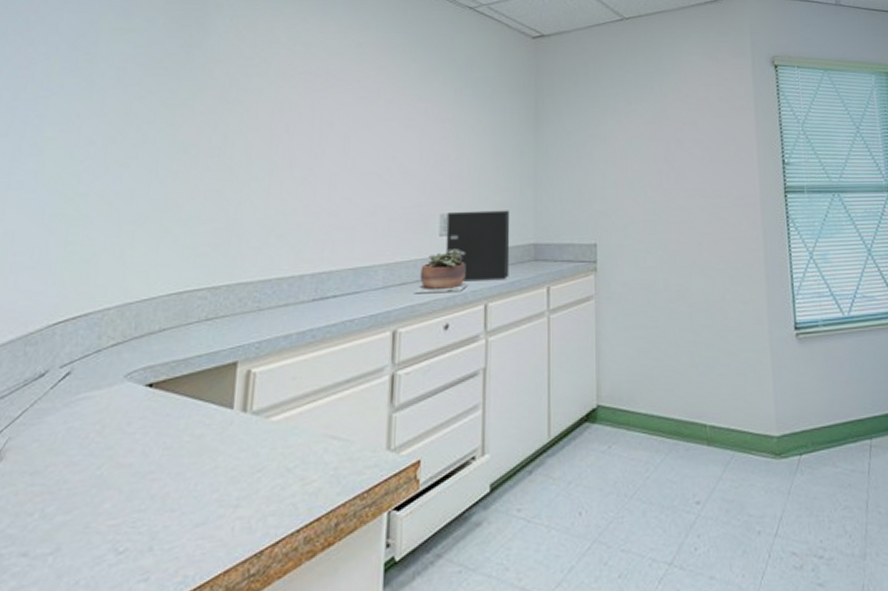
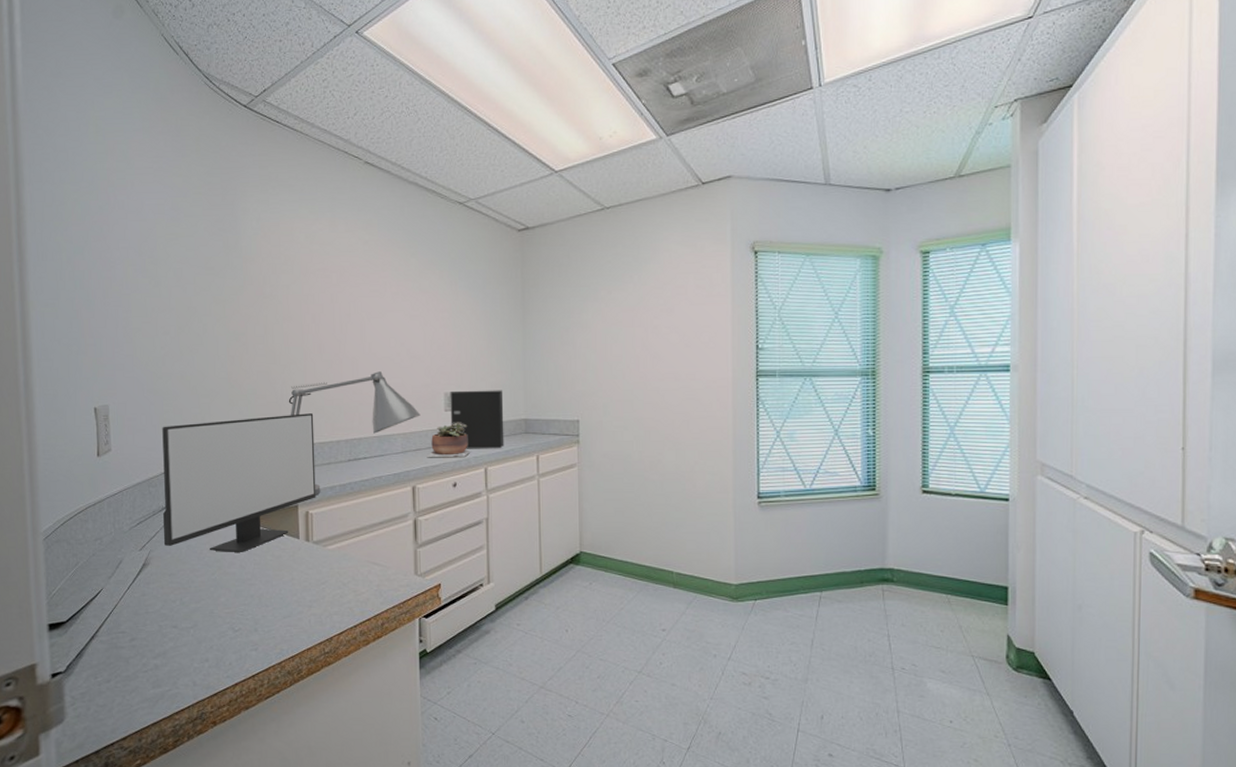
computer monitor: none [32,241,273,434] -> present [162,413,316,552]
desk lamp: none [242,190,410,348] -> present [288,371,421,495]

